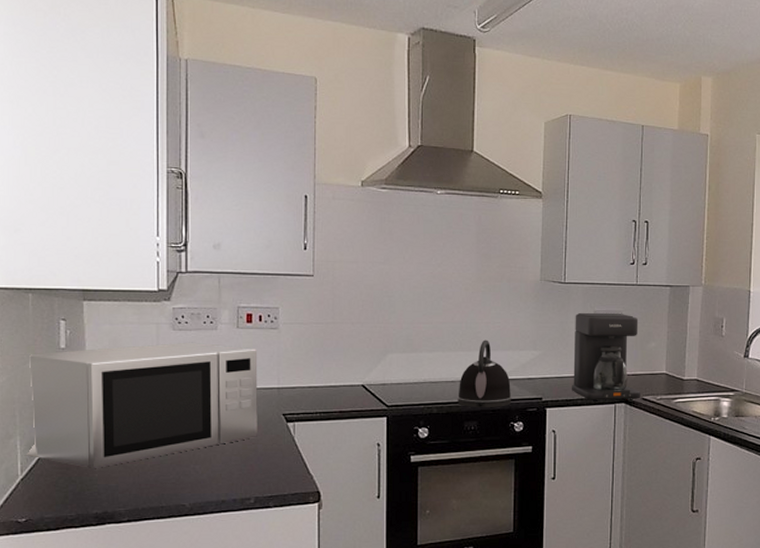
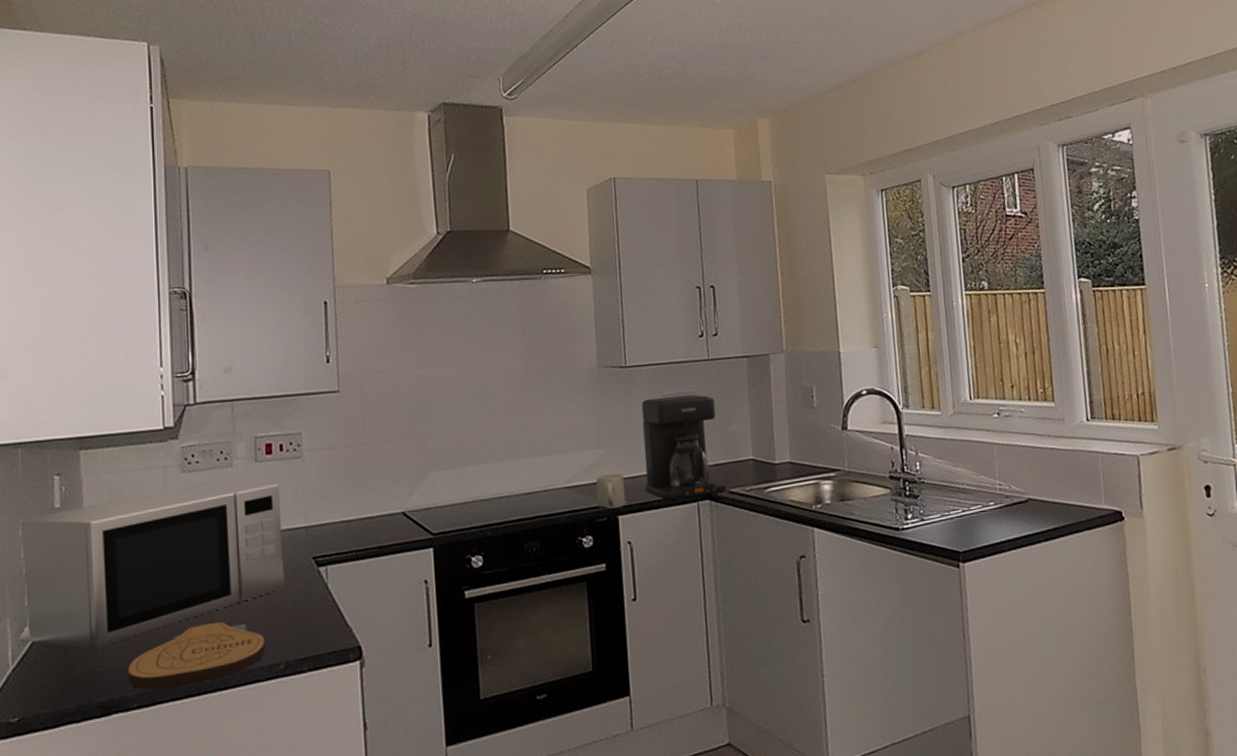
cutting board: none [120,459,238,508] -> present [127,622,265,690]
kettle: present [456,340,512,408] -> none [512,443,578,525]
mug: none [530,372,554,401] -> present [596,473,626,510]

